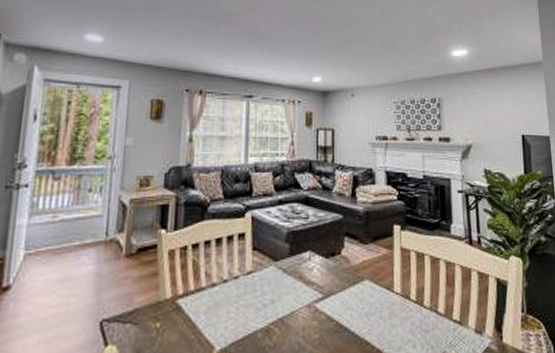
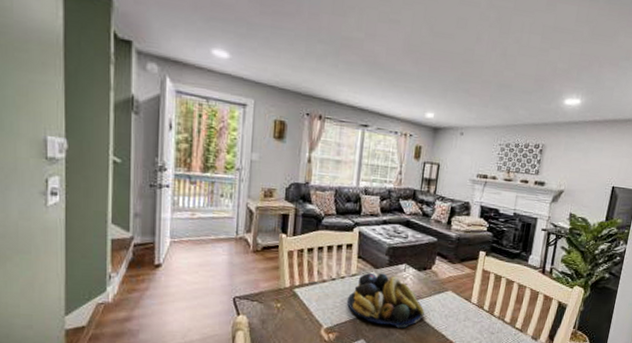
fruit bowl: none [244,266,340,339] -> present [347,272,424,329]

